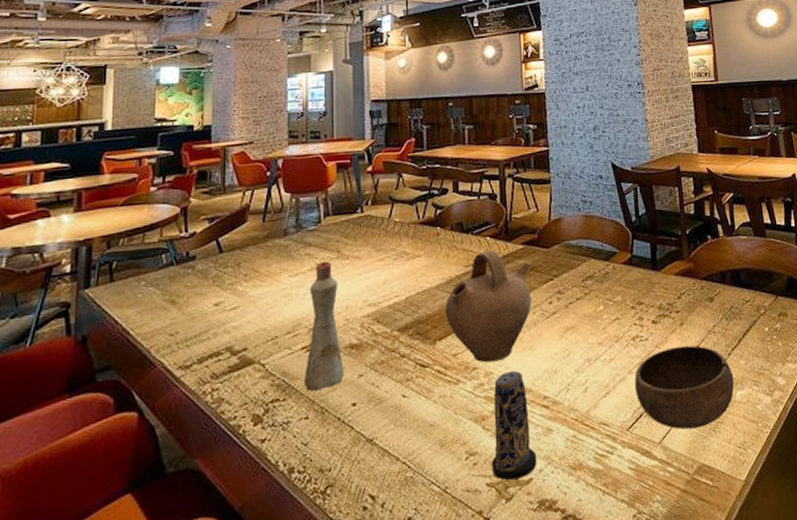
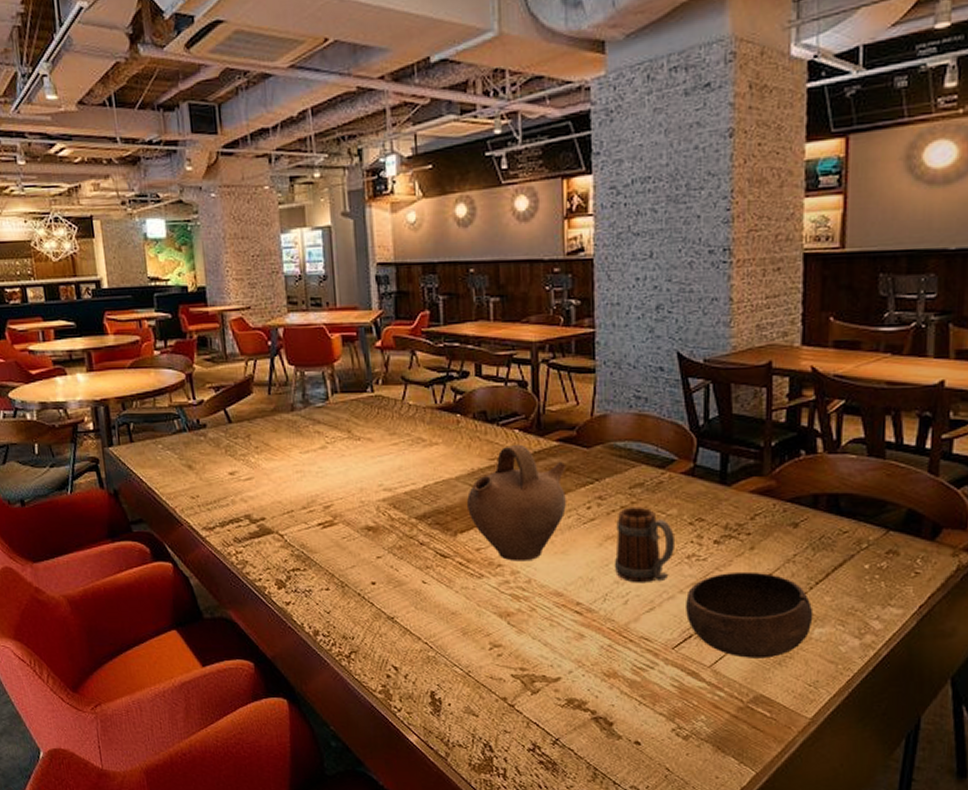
bottle: present [303,261,344,392] -> none [321,440,362,565]
candle: present [491,370,537,481] -> none [517,572,567,677]
beer mug: none [574,296,622,370] -> present [614,507,674,583]

